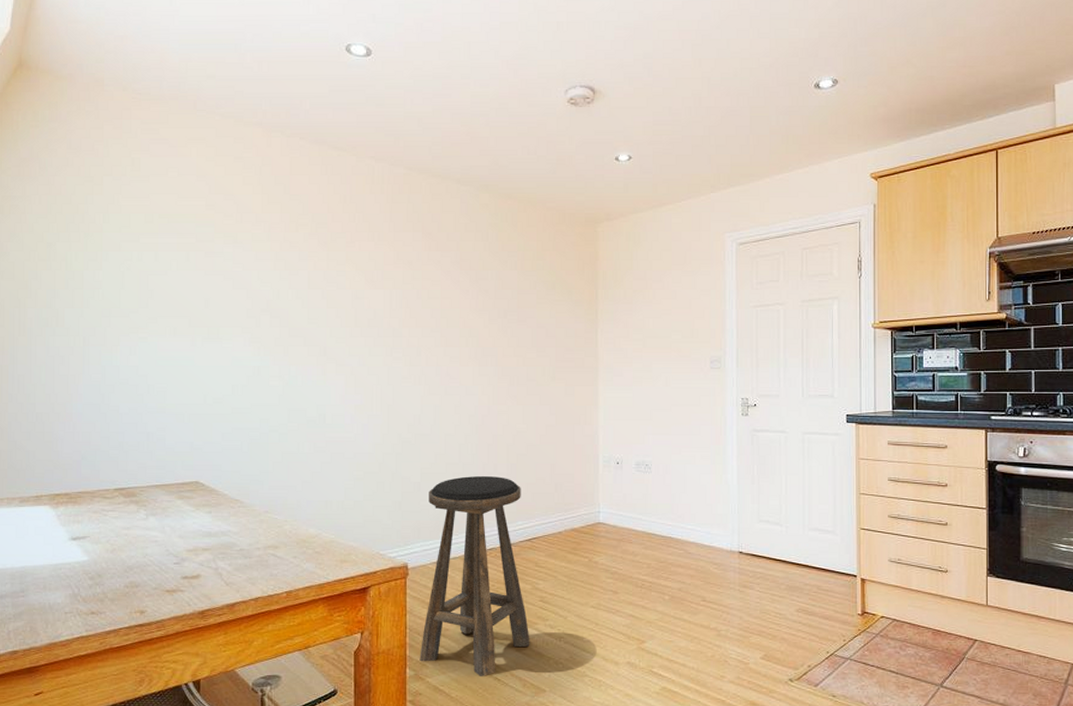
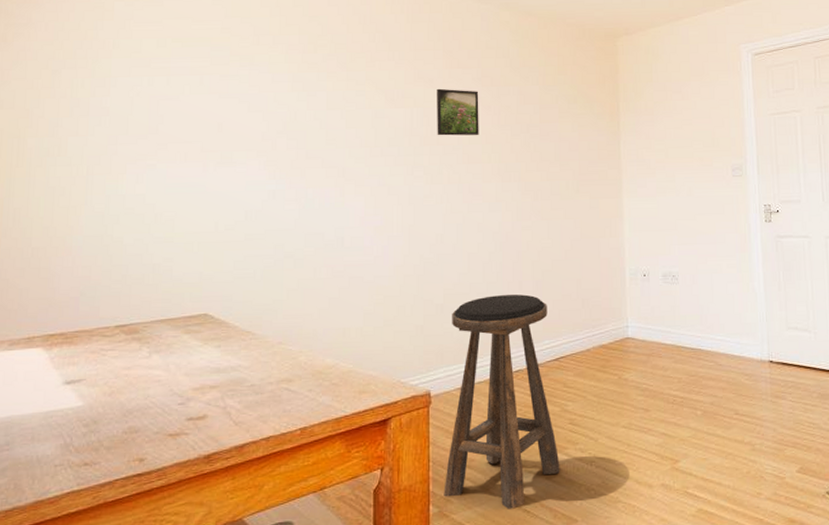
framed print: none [415,271,457,320] -> present [437,88,479,136]

